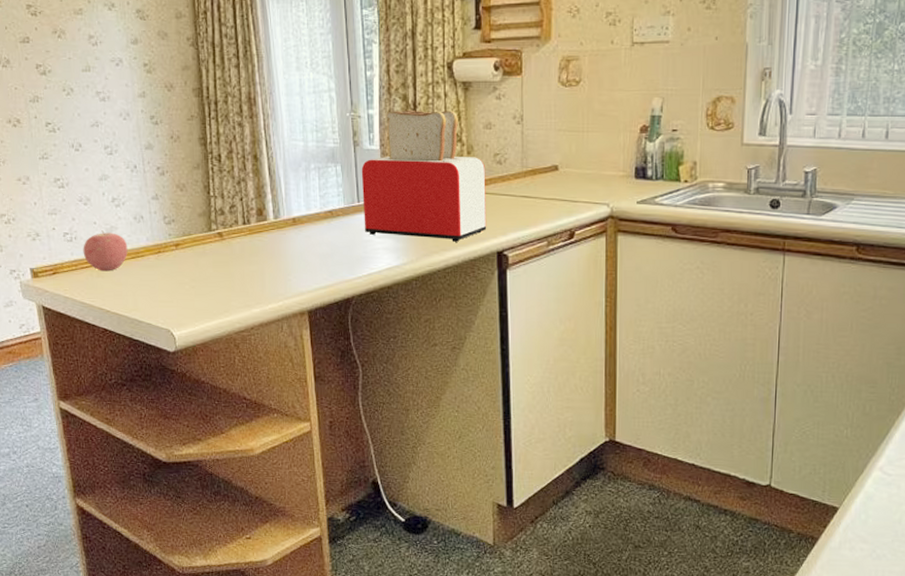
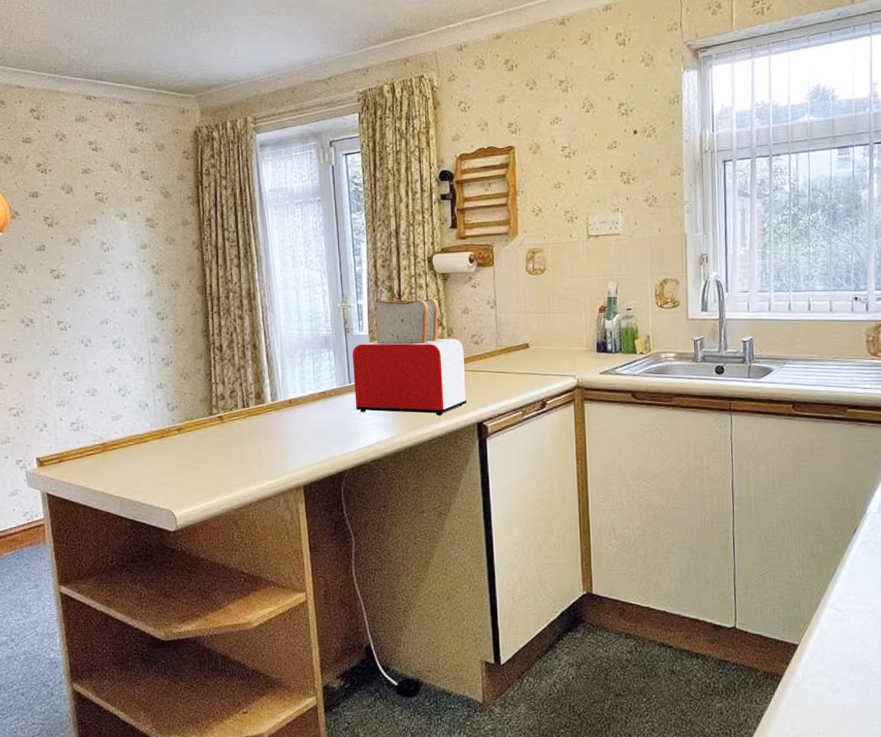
apple: present [83,230,128,272] -> none [89,419,132,458]

